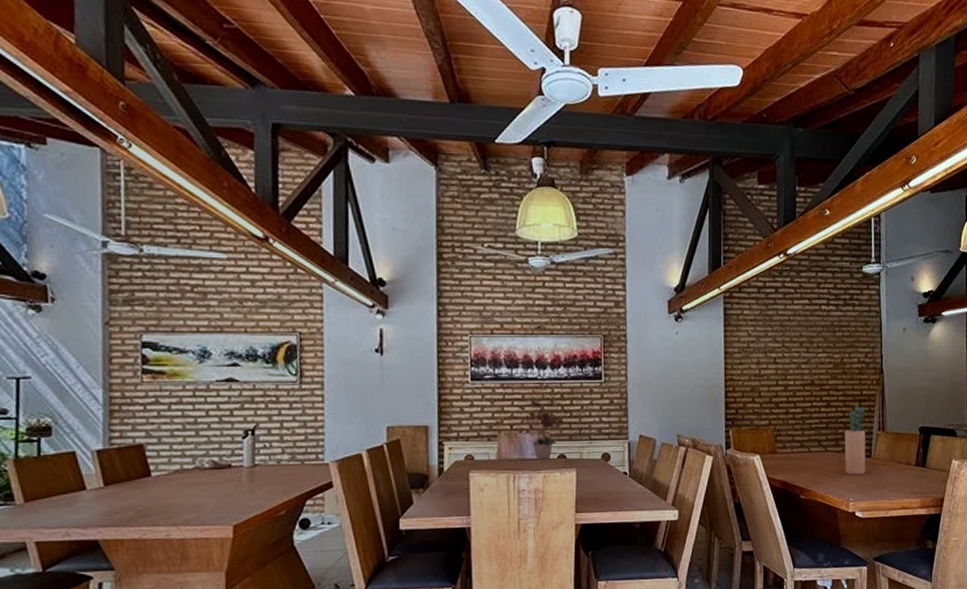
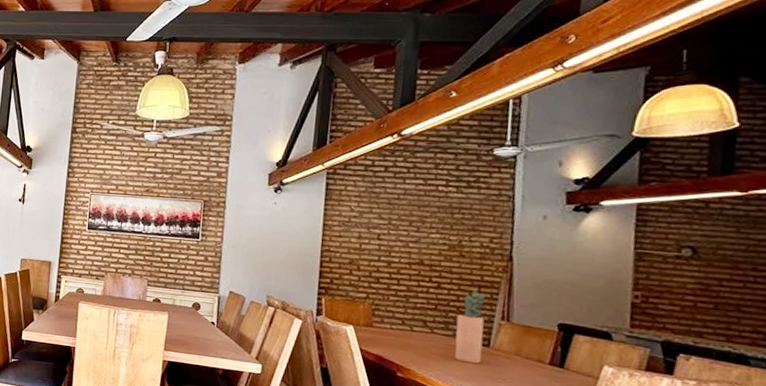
flower arrangement: present [525,401,564,461] -> none [128,251,161,302]

